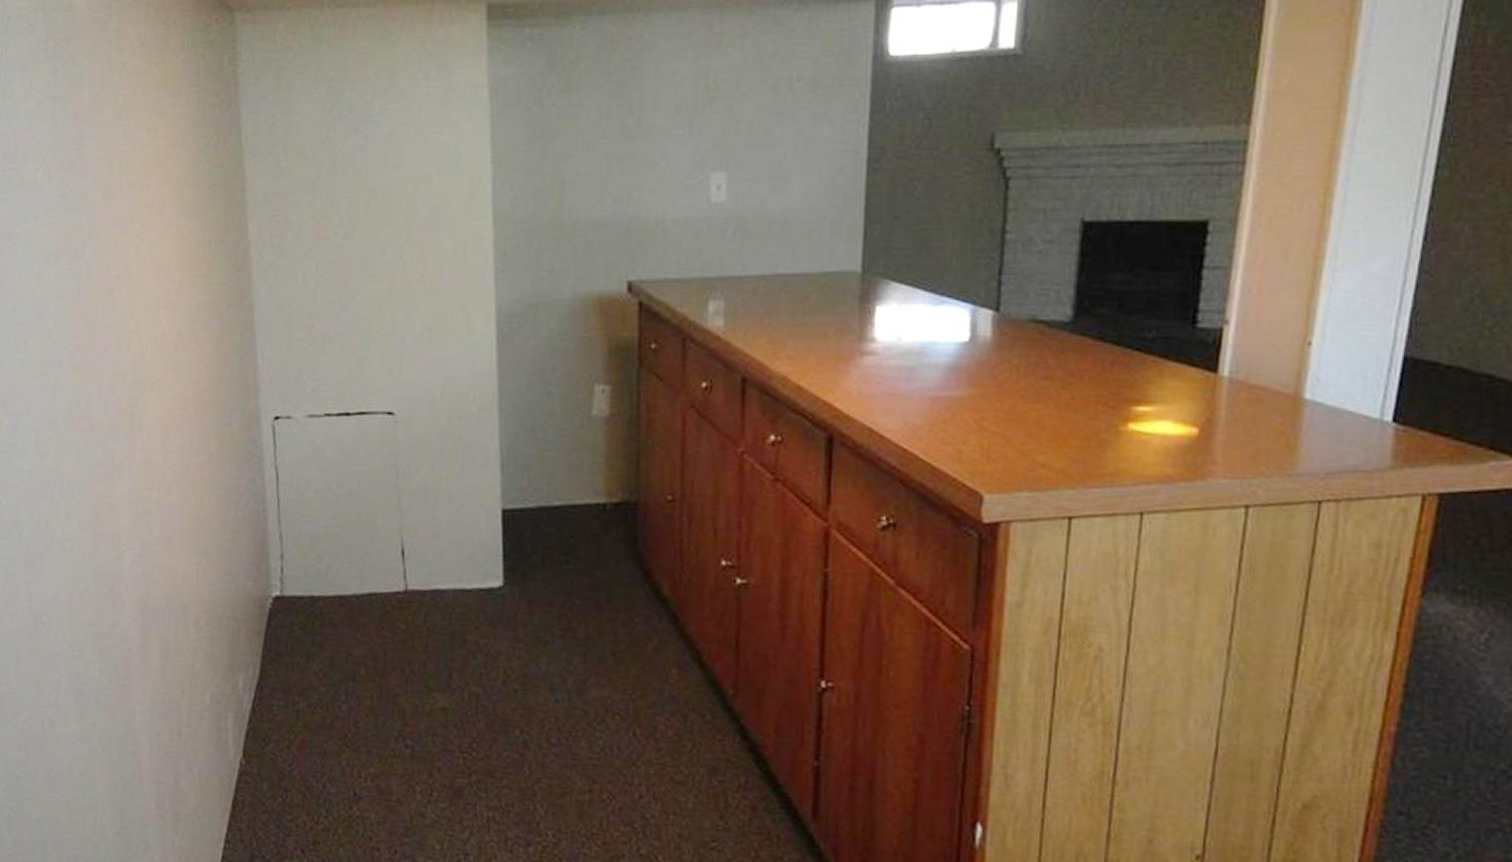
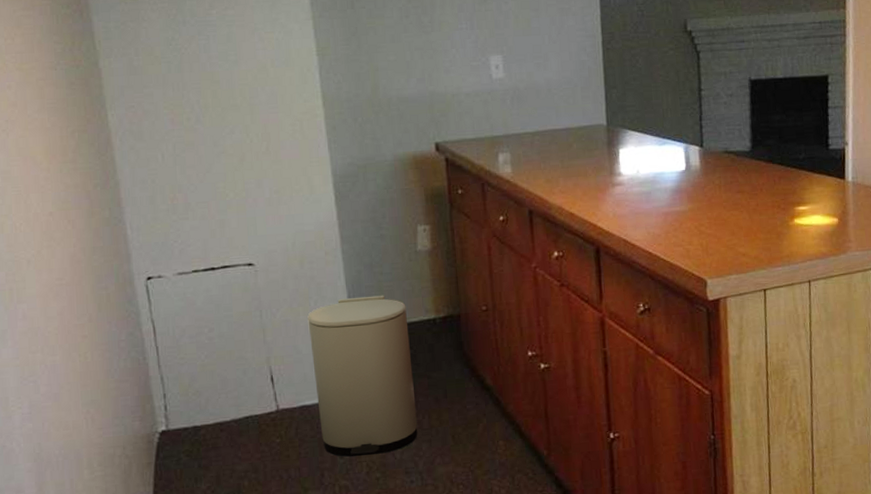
pedal bin: none [450,465,571,662] -> present [307,295,418,457]

